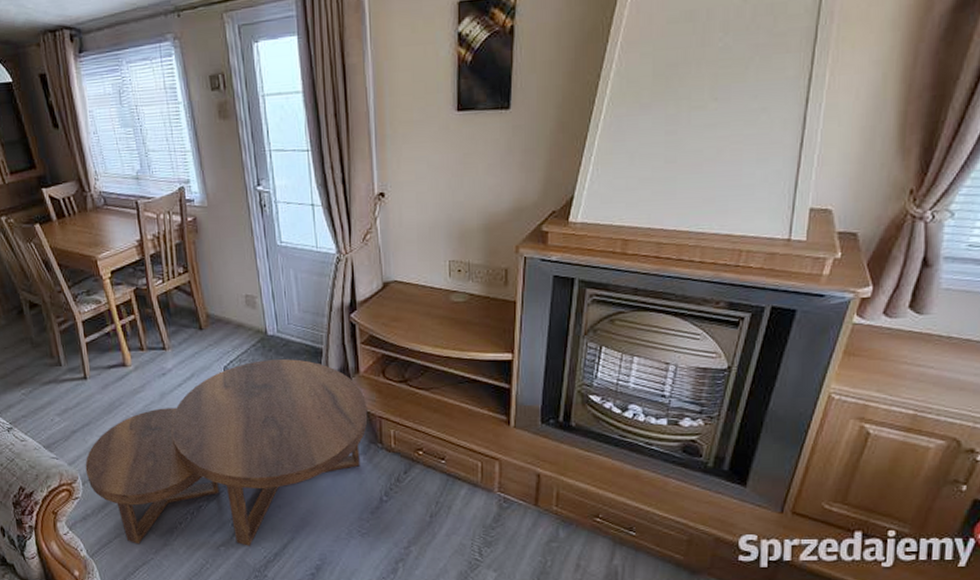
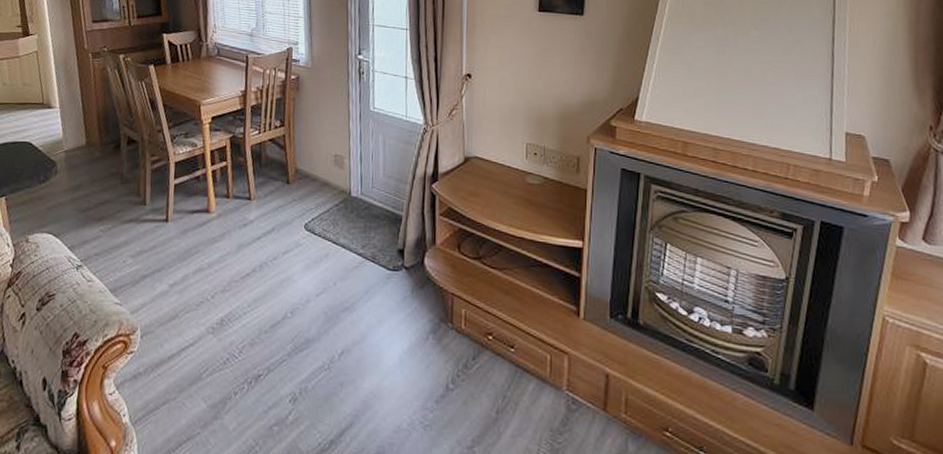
coffee table: present [85,359,368,546] -> none [147,221,441,429]

